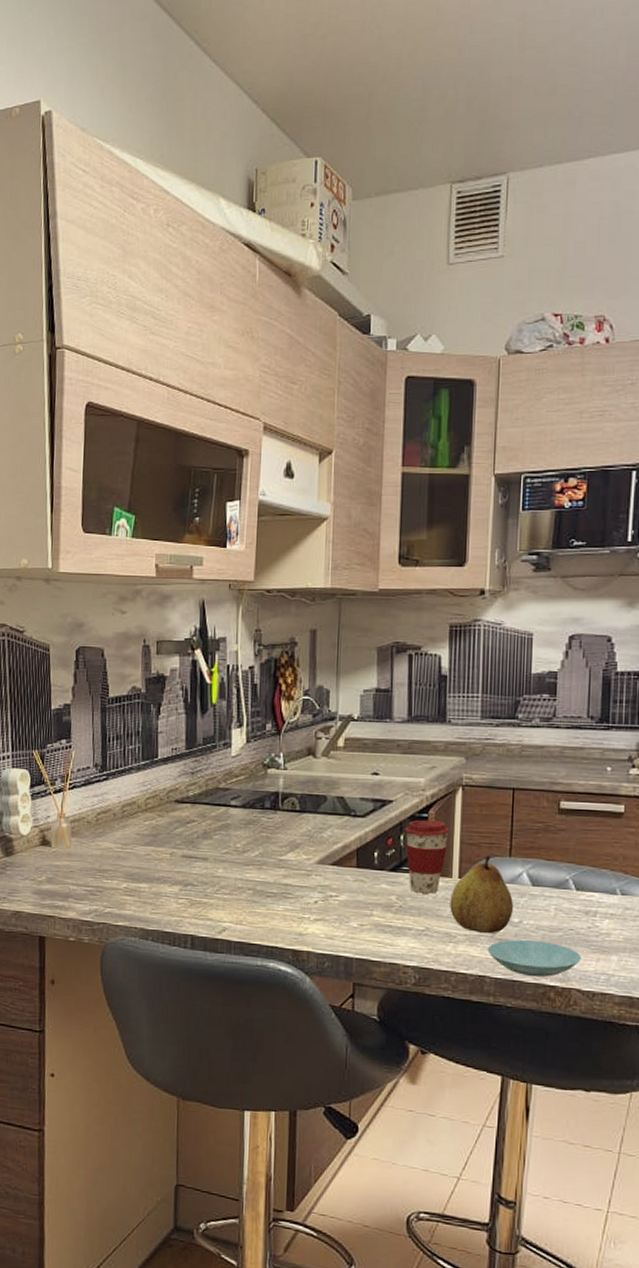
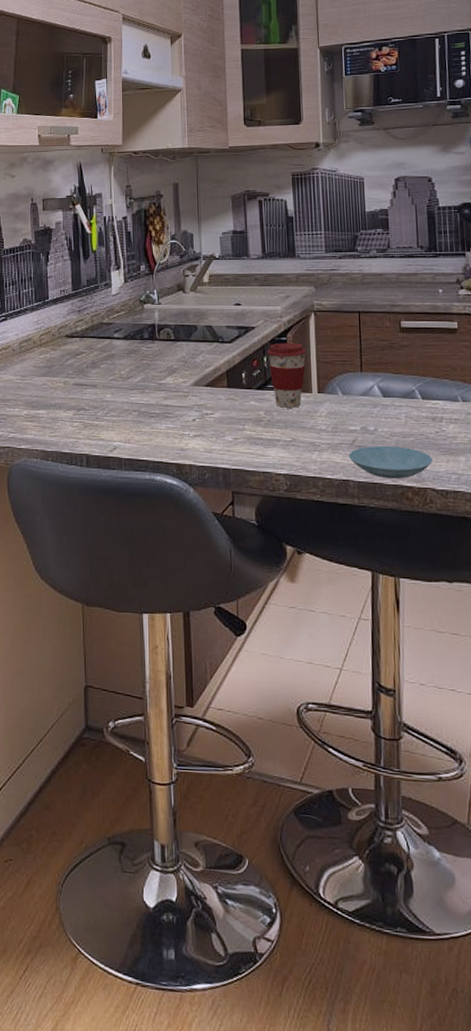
fruit: present [450,855,513,934] -> none [312,372,368,442]

